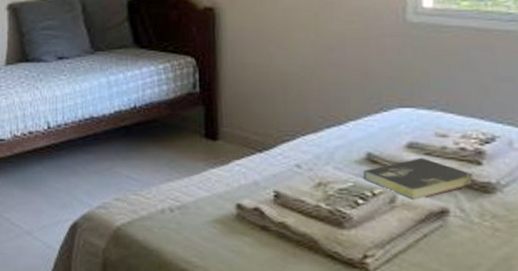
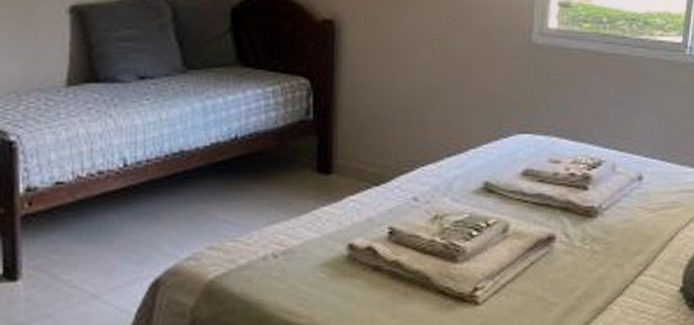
book: present [363,158,474,201] -> none [479,185,579,229]

